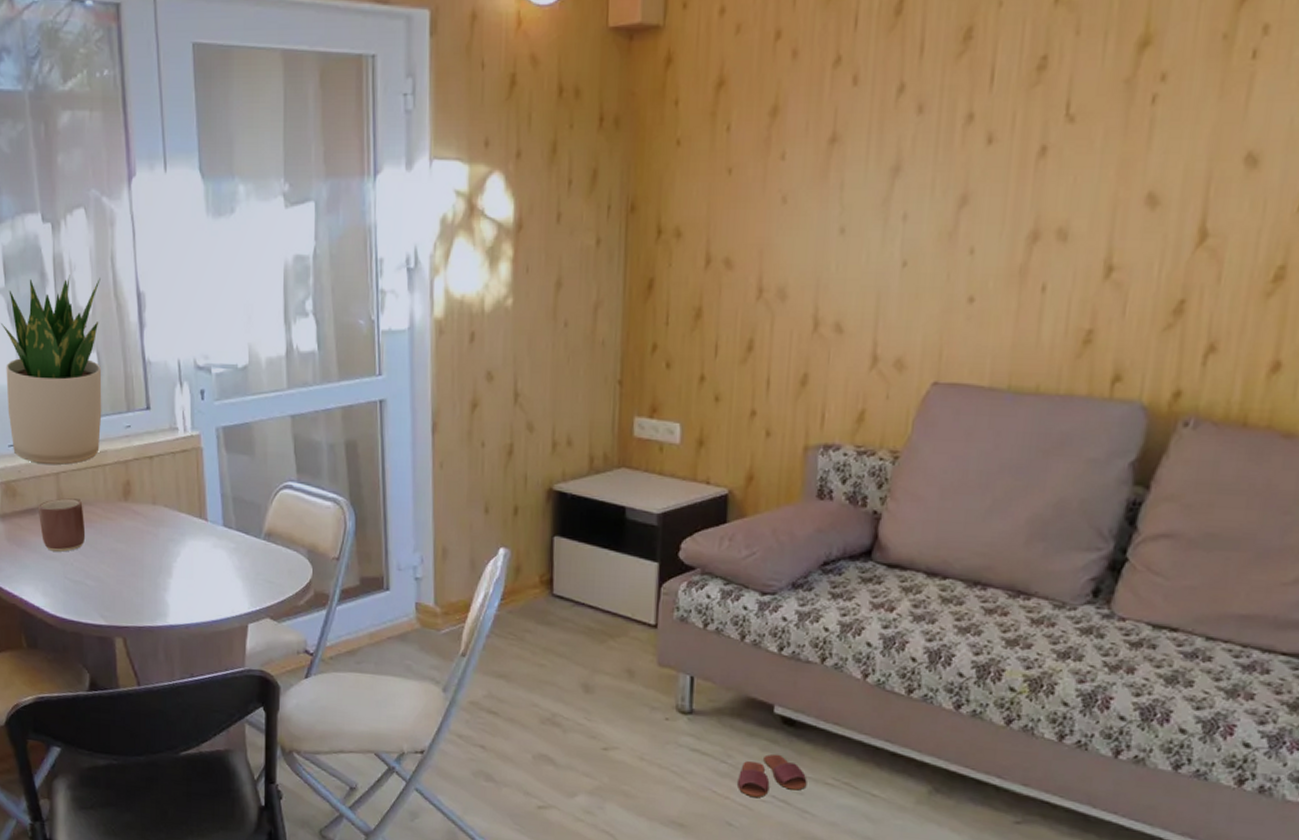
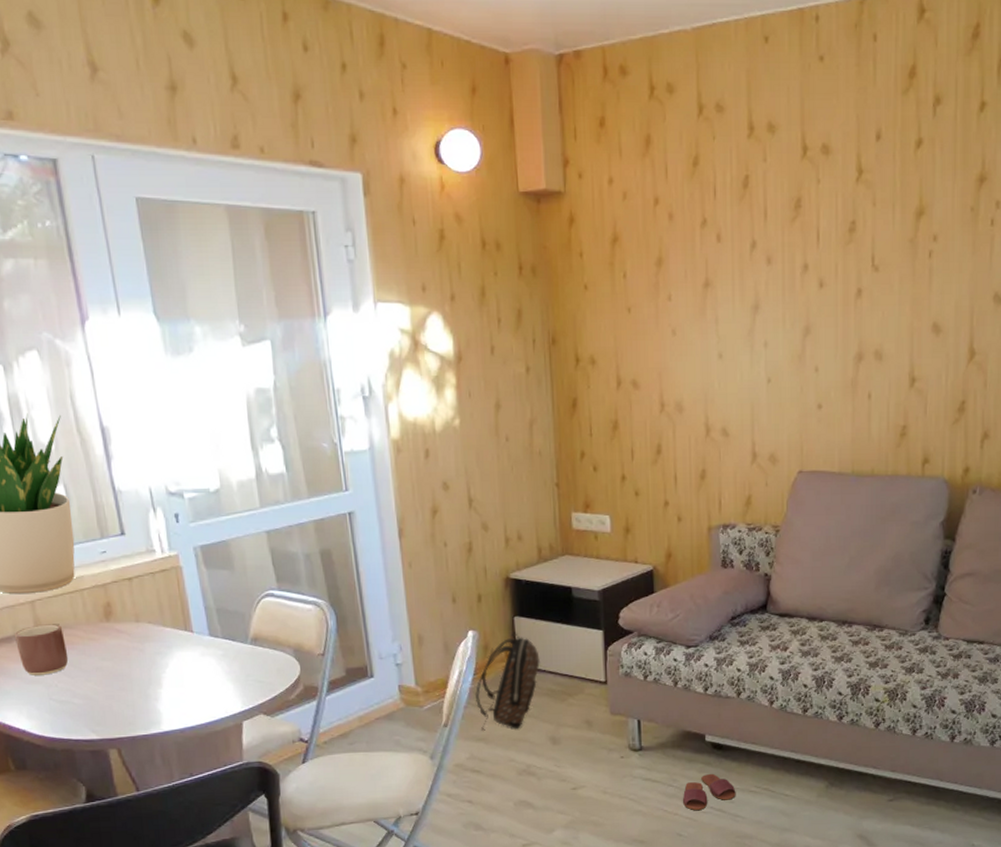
backpack: none [499,554,579,668] -> present [474,632,540,728]

